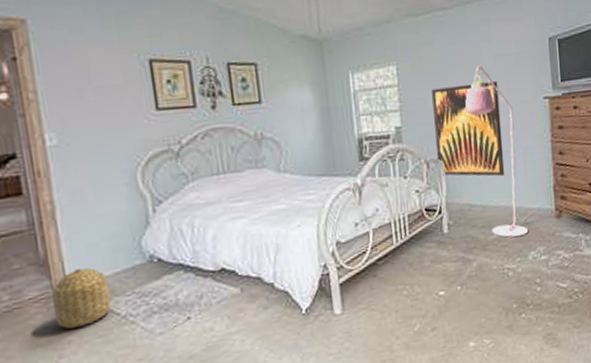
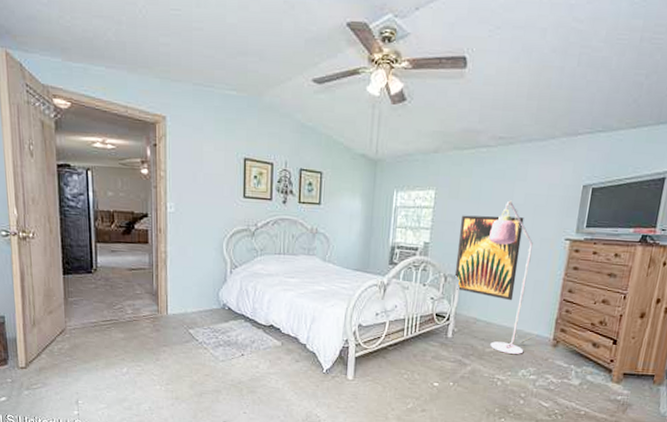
basket: present [51,267,112,330] -> none [157,302,194,343]

